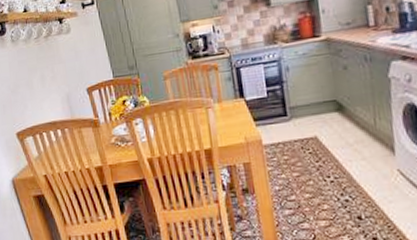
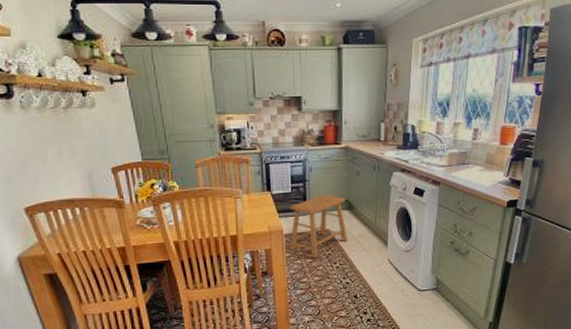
stool: none [266,95,342,172] -> present [289,194,348,259]

